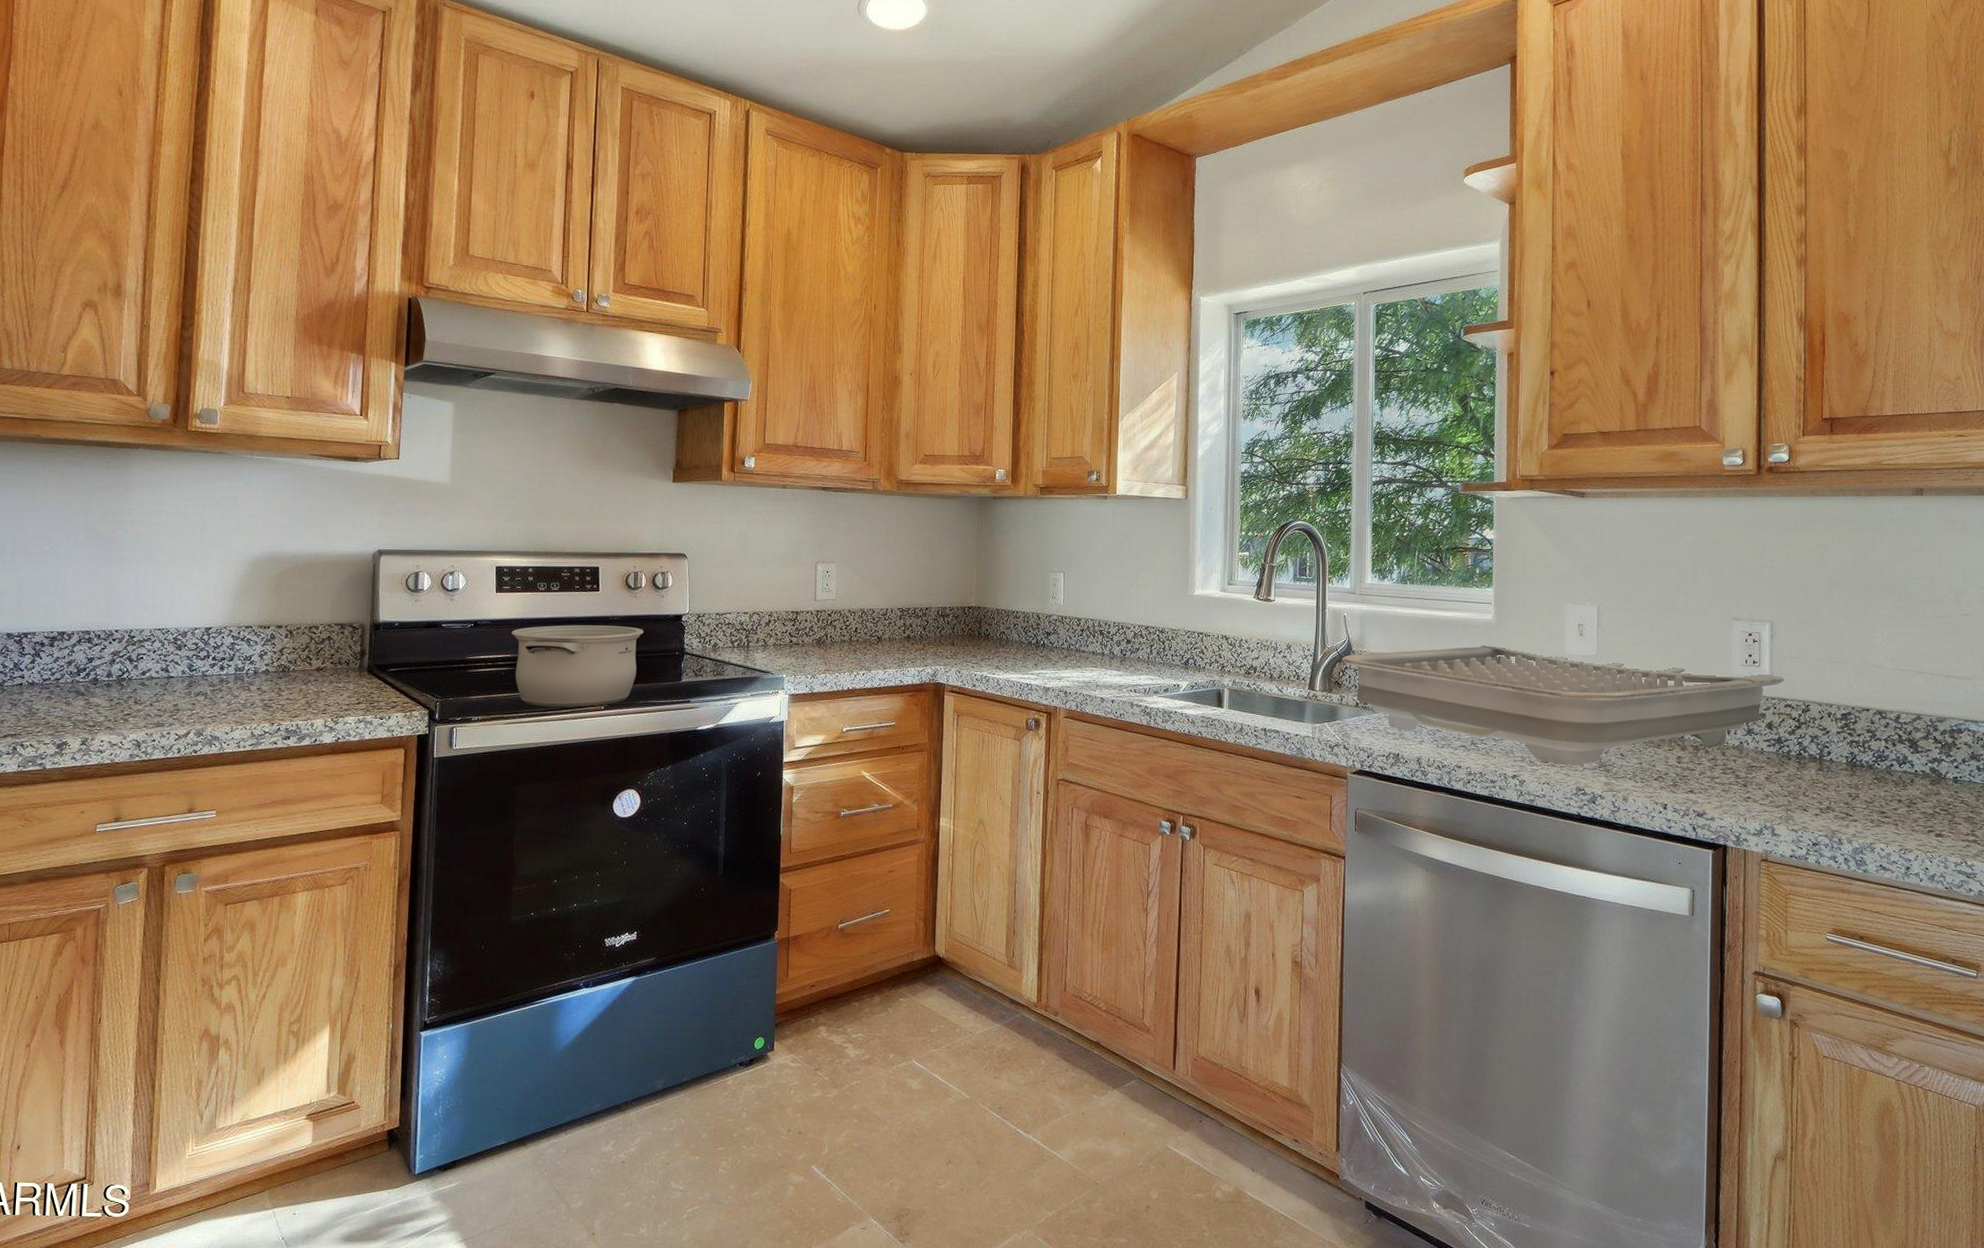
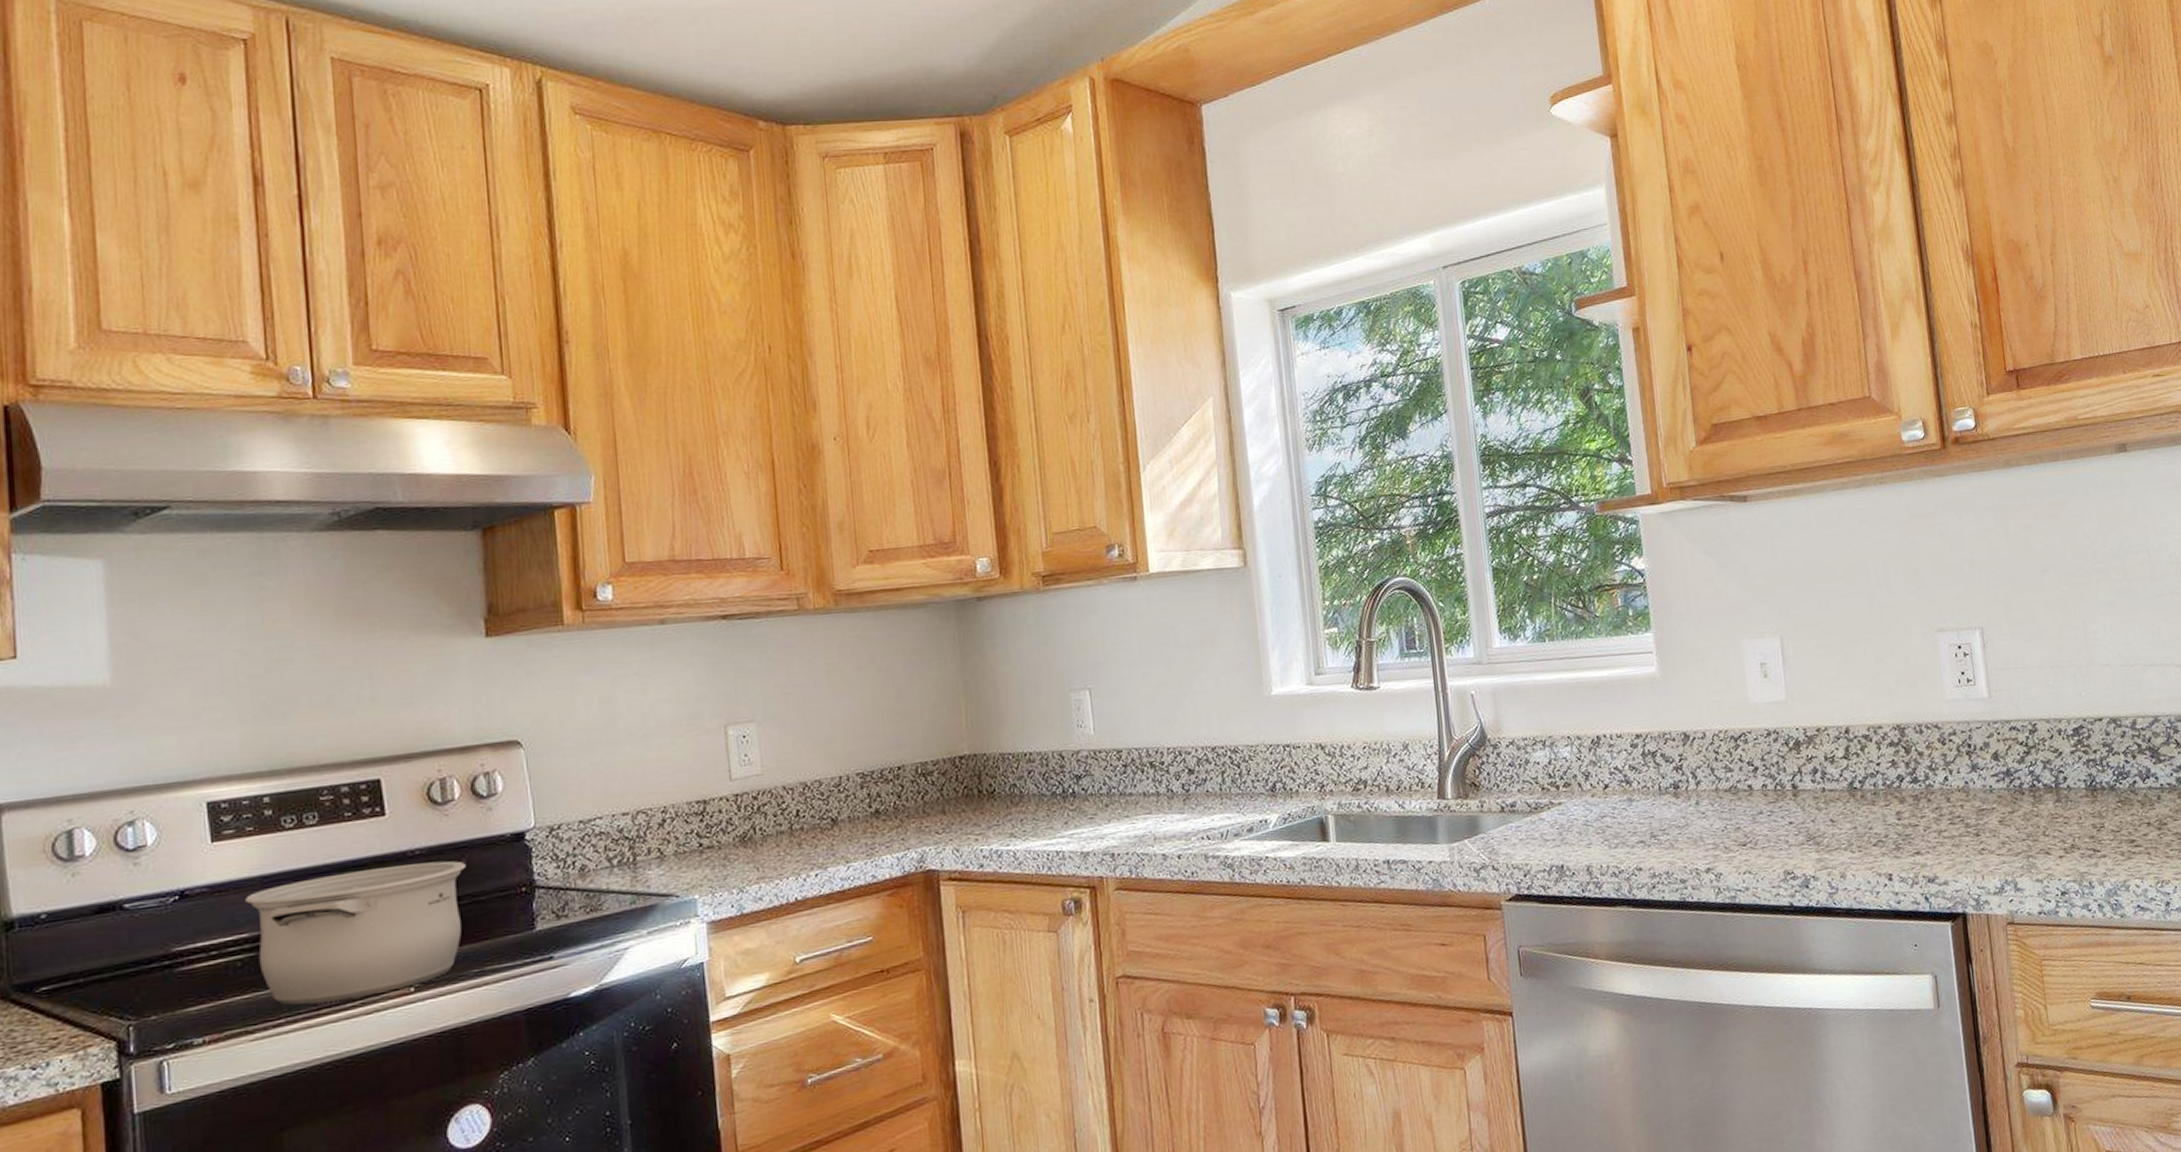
dish rack: present [1341,644,1786,766] -> none [1475,690,2007,847]

